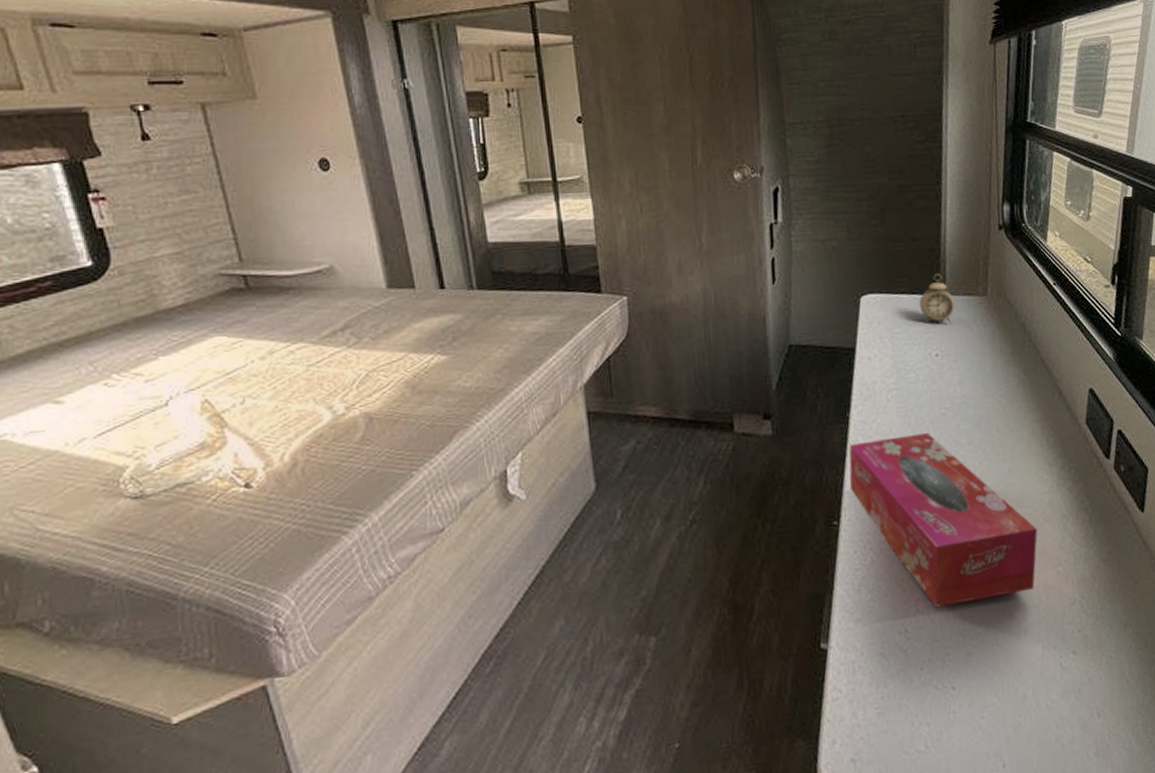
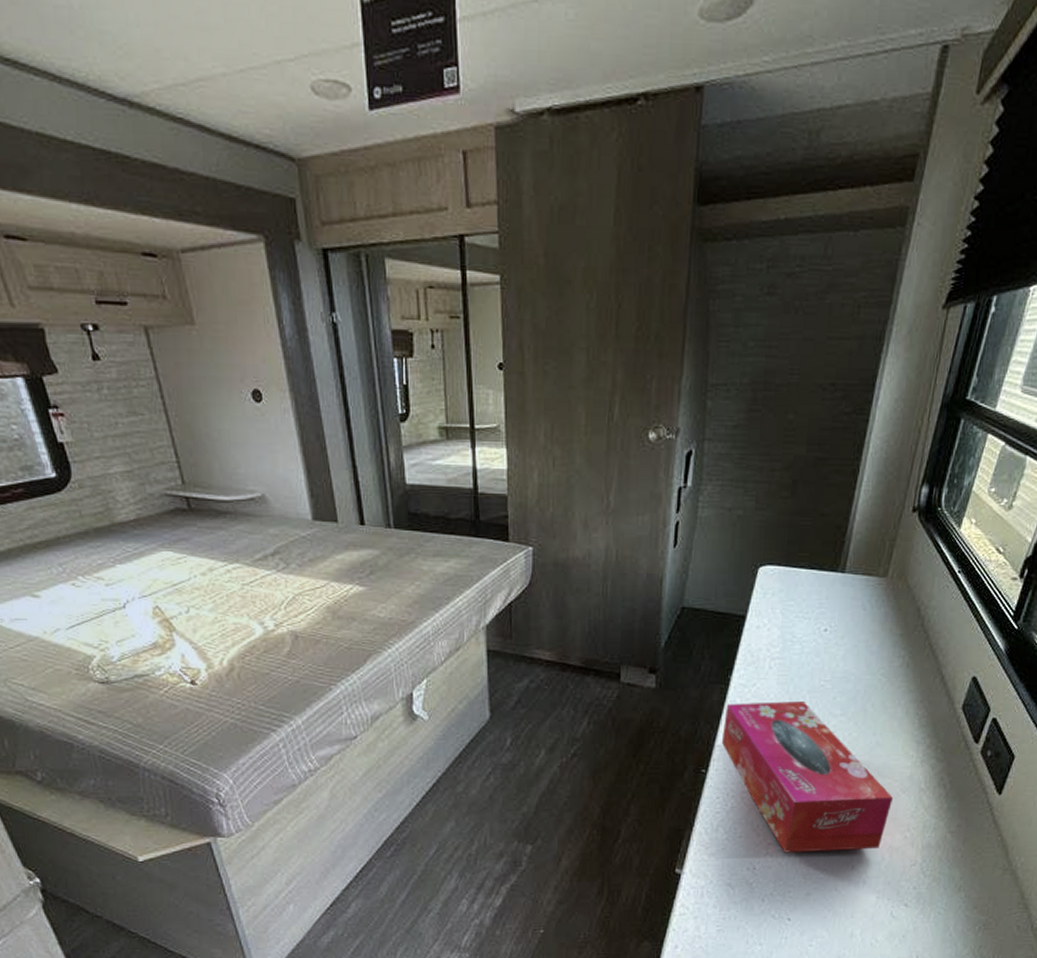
alarm clock: present [919,273,955,324] -> none [817,551,853,602]

